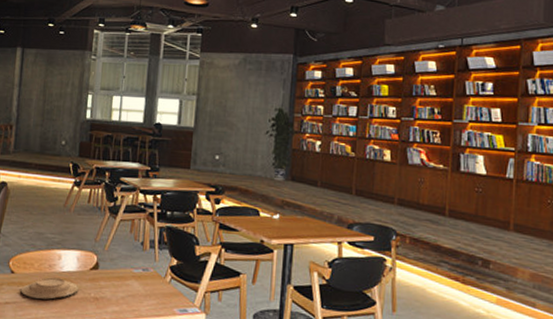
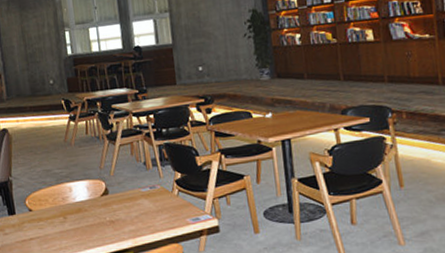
plate: present [20,277,79,300] -> none [41,208,94,231]

